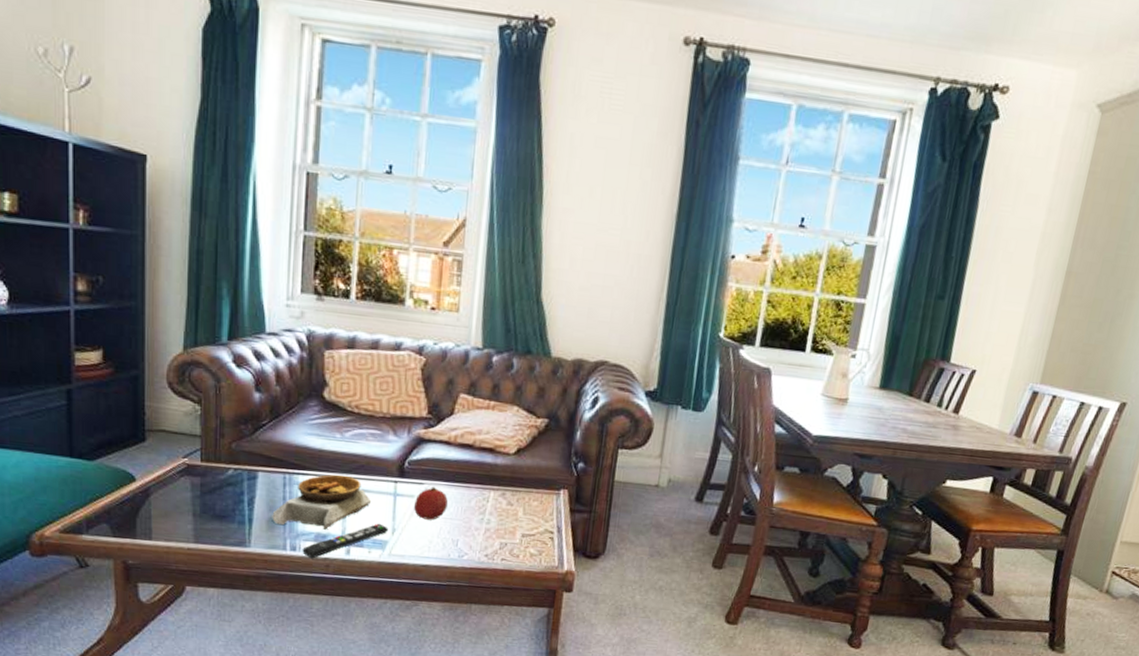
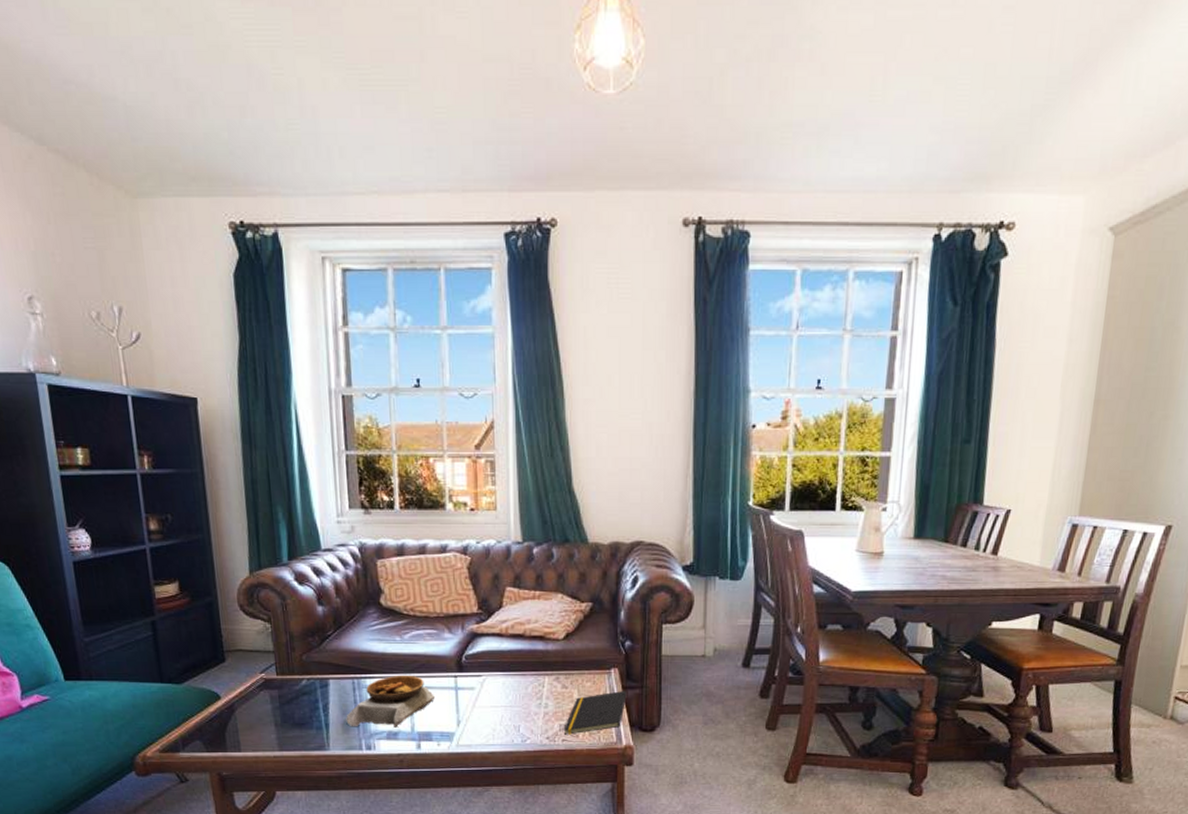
remote control: present [302,523,389,559] -> none [377,717,454,756]
fruit: present [414,487,448,520] -> none [475,678,506,709]
notepad: none [504,513,574,554] -> present [563,690,627,735]

